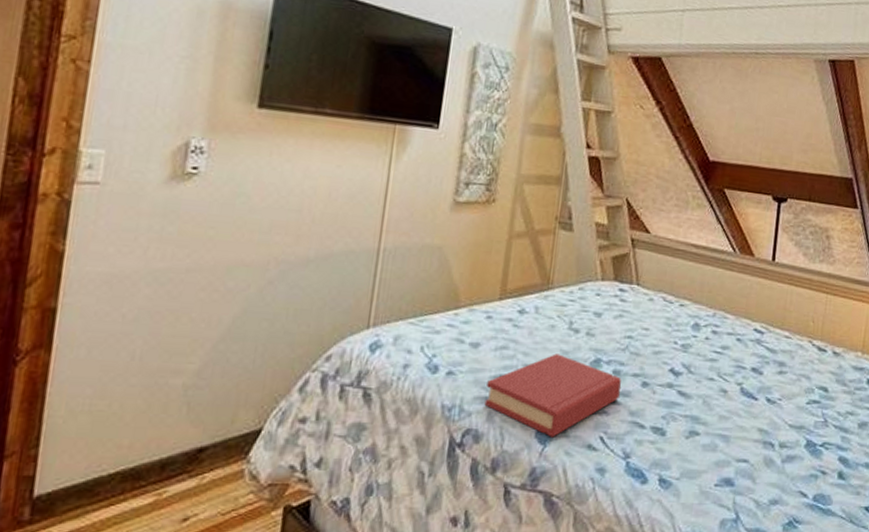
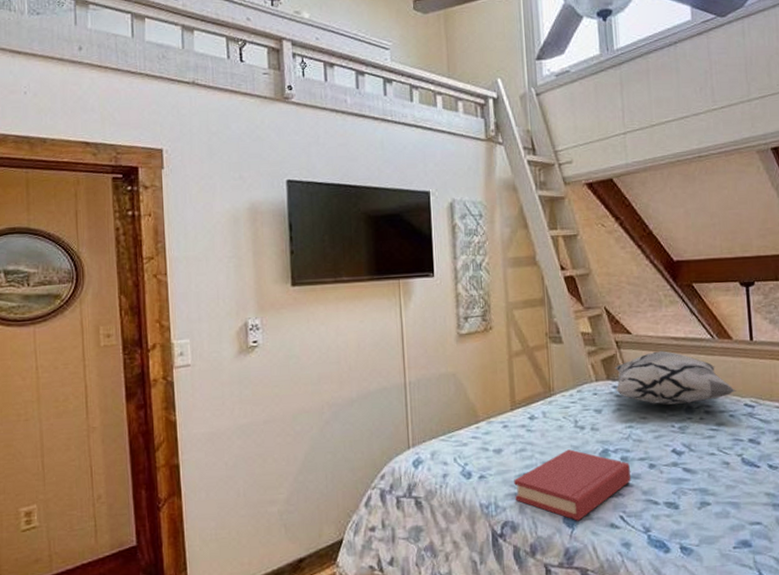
decorative pillow: none [621,256,749,320] -> present [614,351,736,405]

